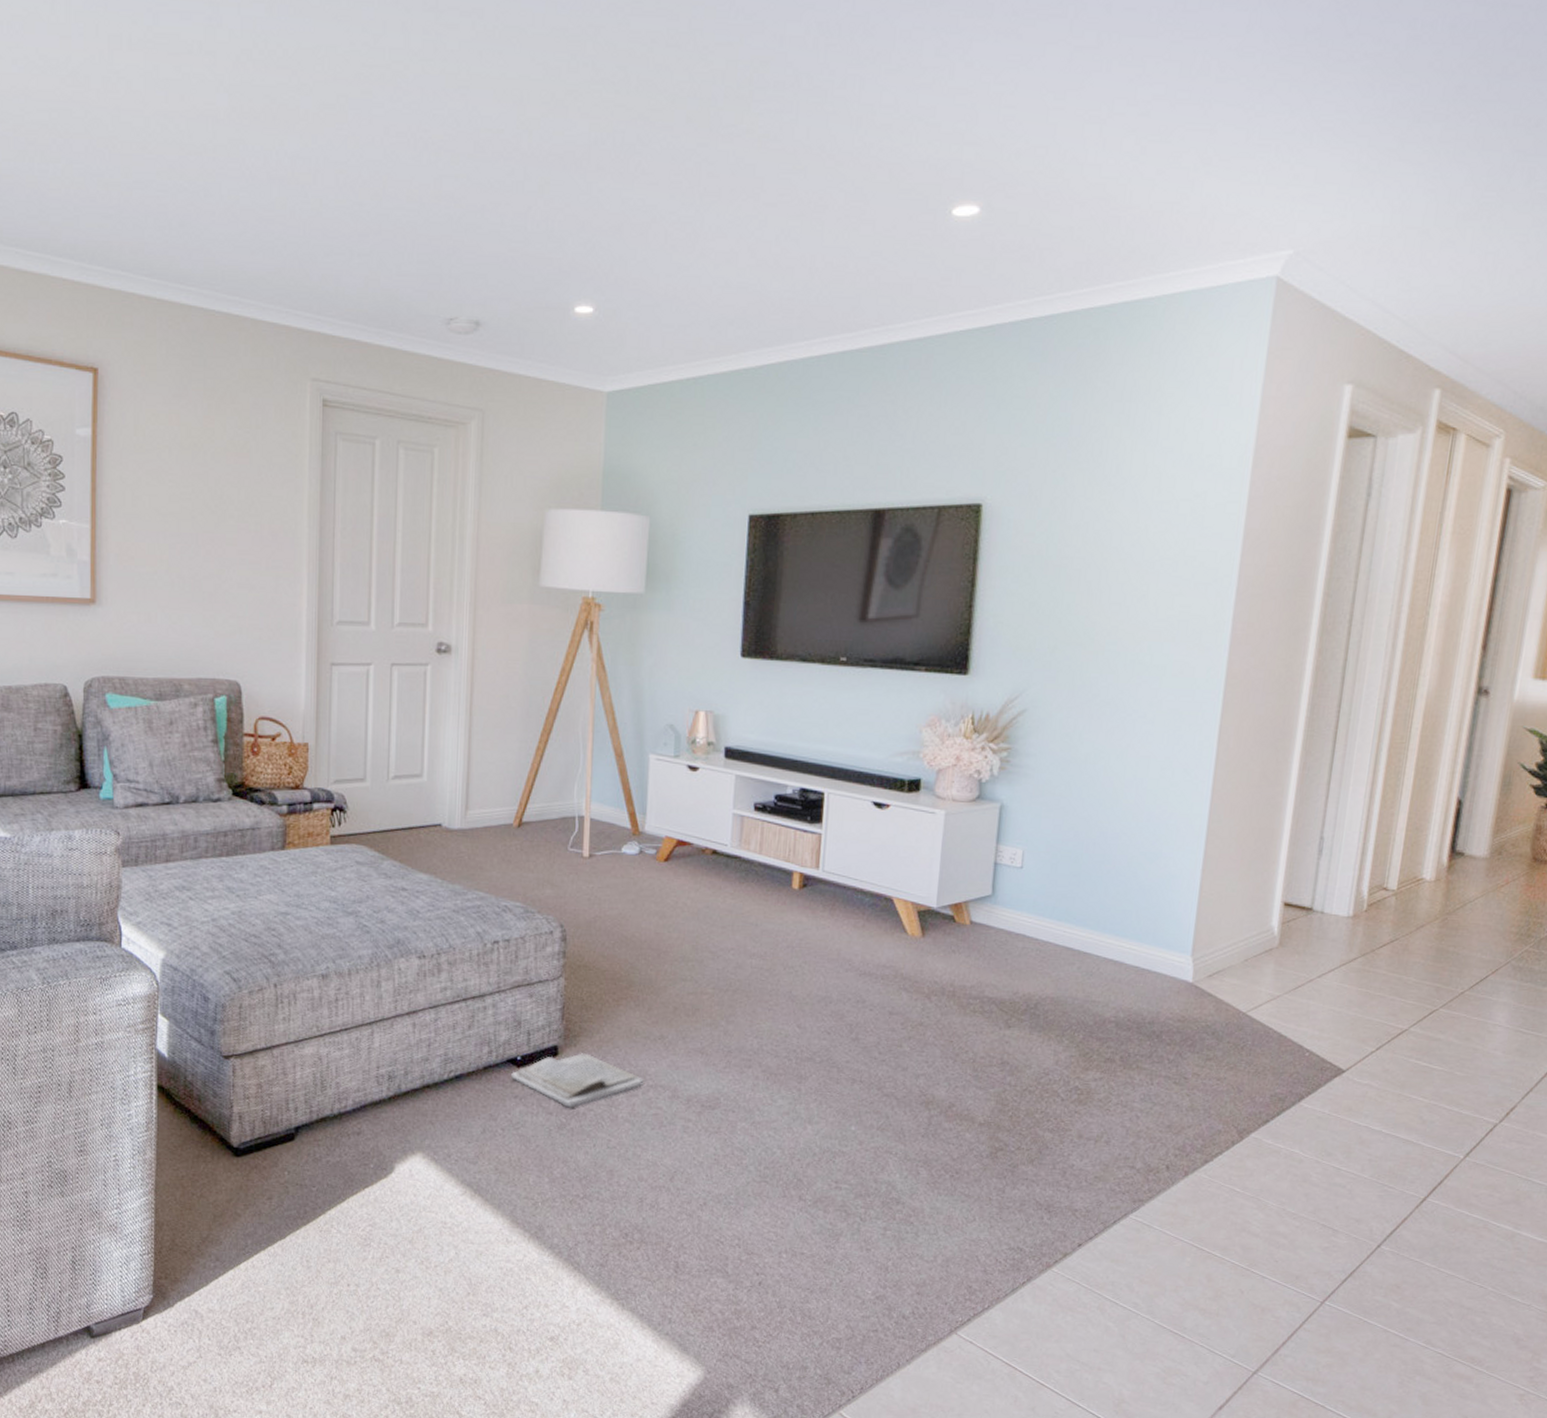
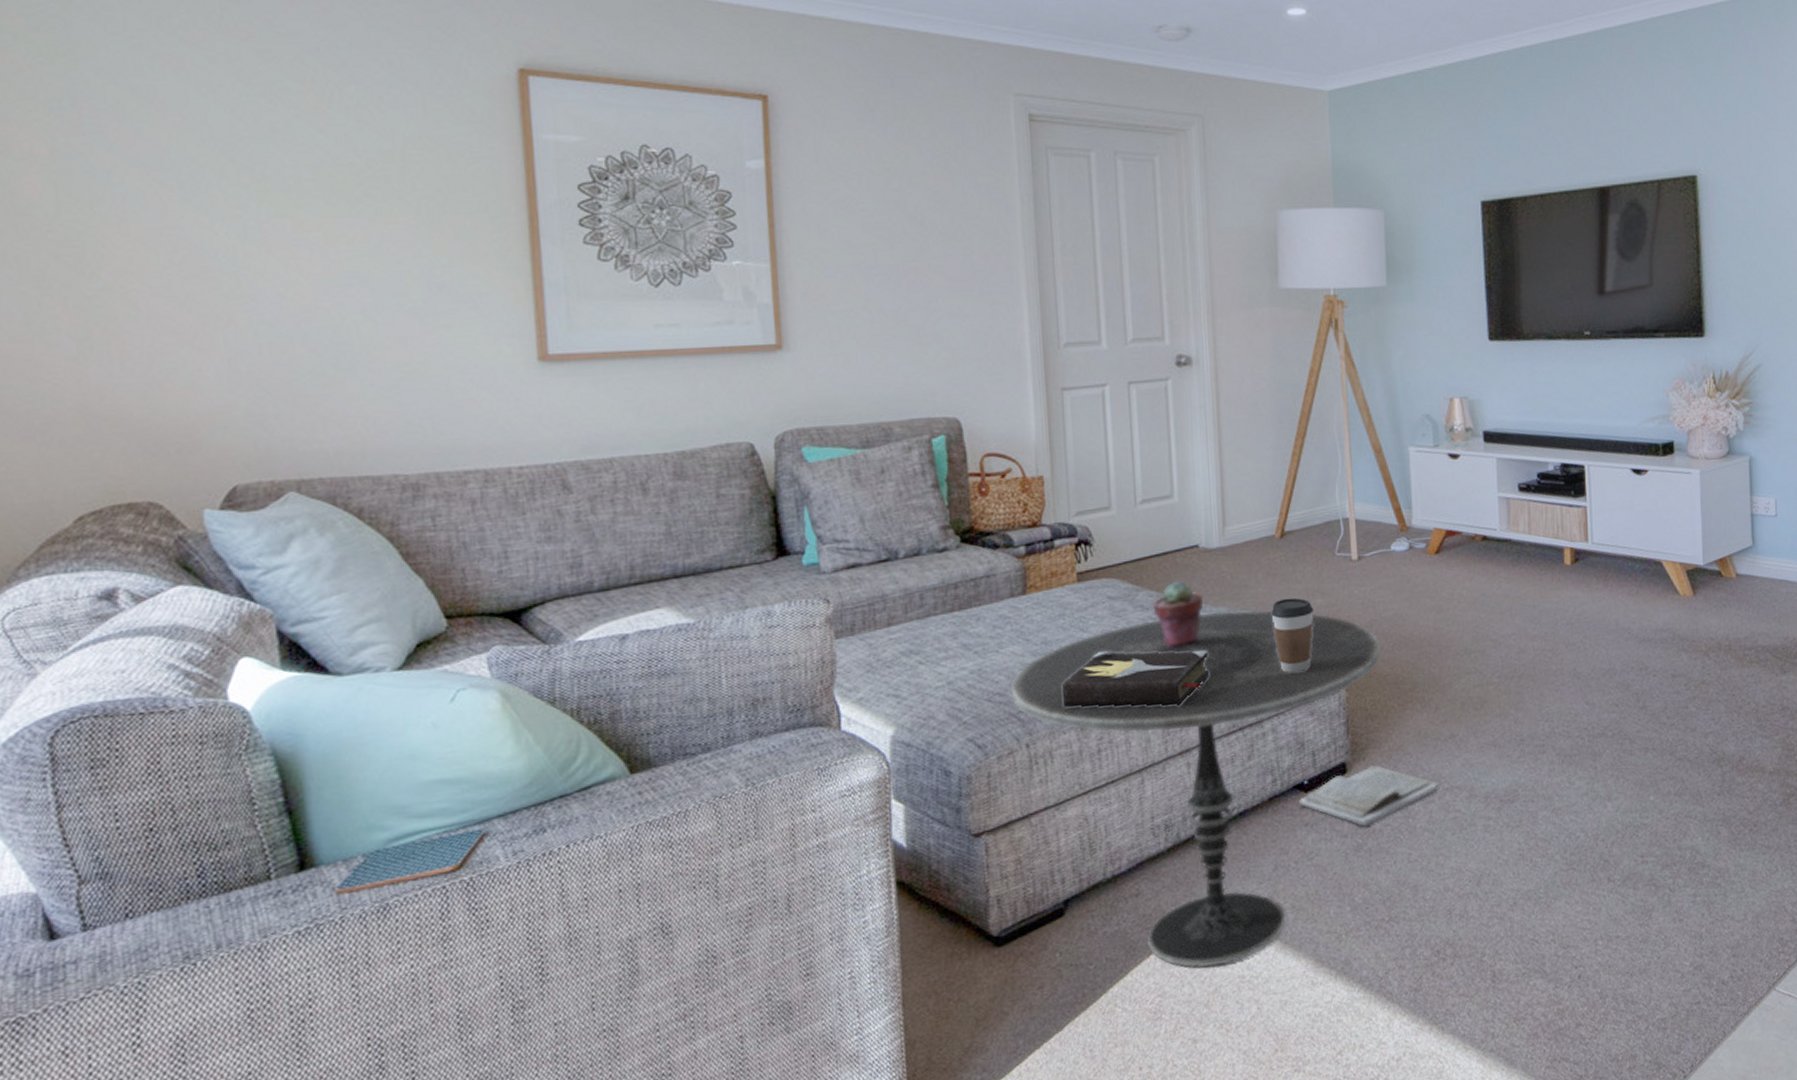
side table: none [265,888,602,1209] -> present [1011,610,1381,968]
hardback book: none [308,911,442,970] -> present [1061,650,1210,707]
potted succulent: none [395,855,441,917] -> present [1152,580,1203,648]
coffee cup: none [502,885,542,956] -> present [1271,597,1314,674]

